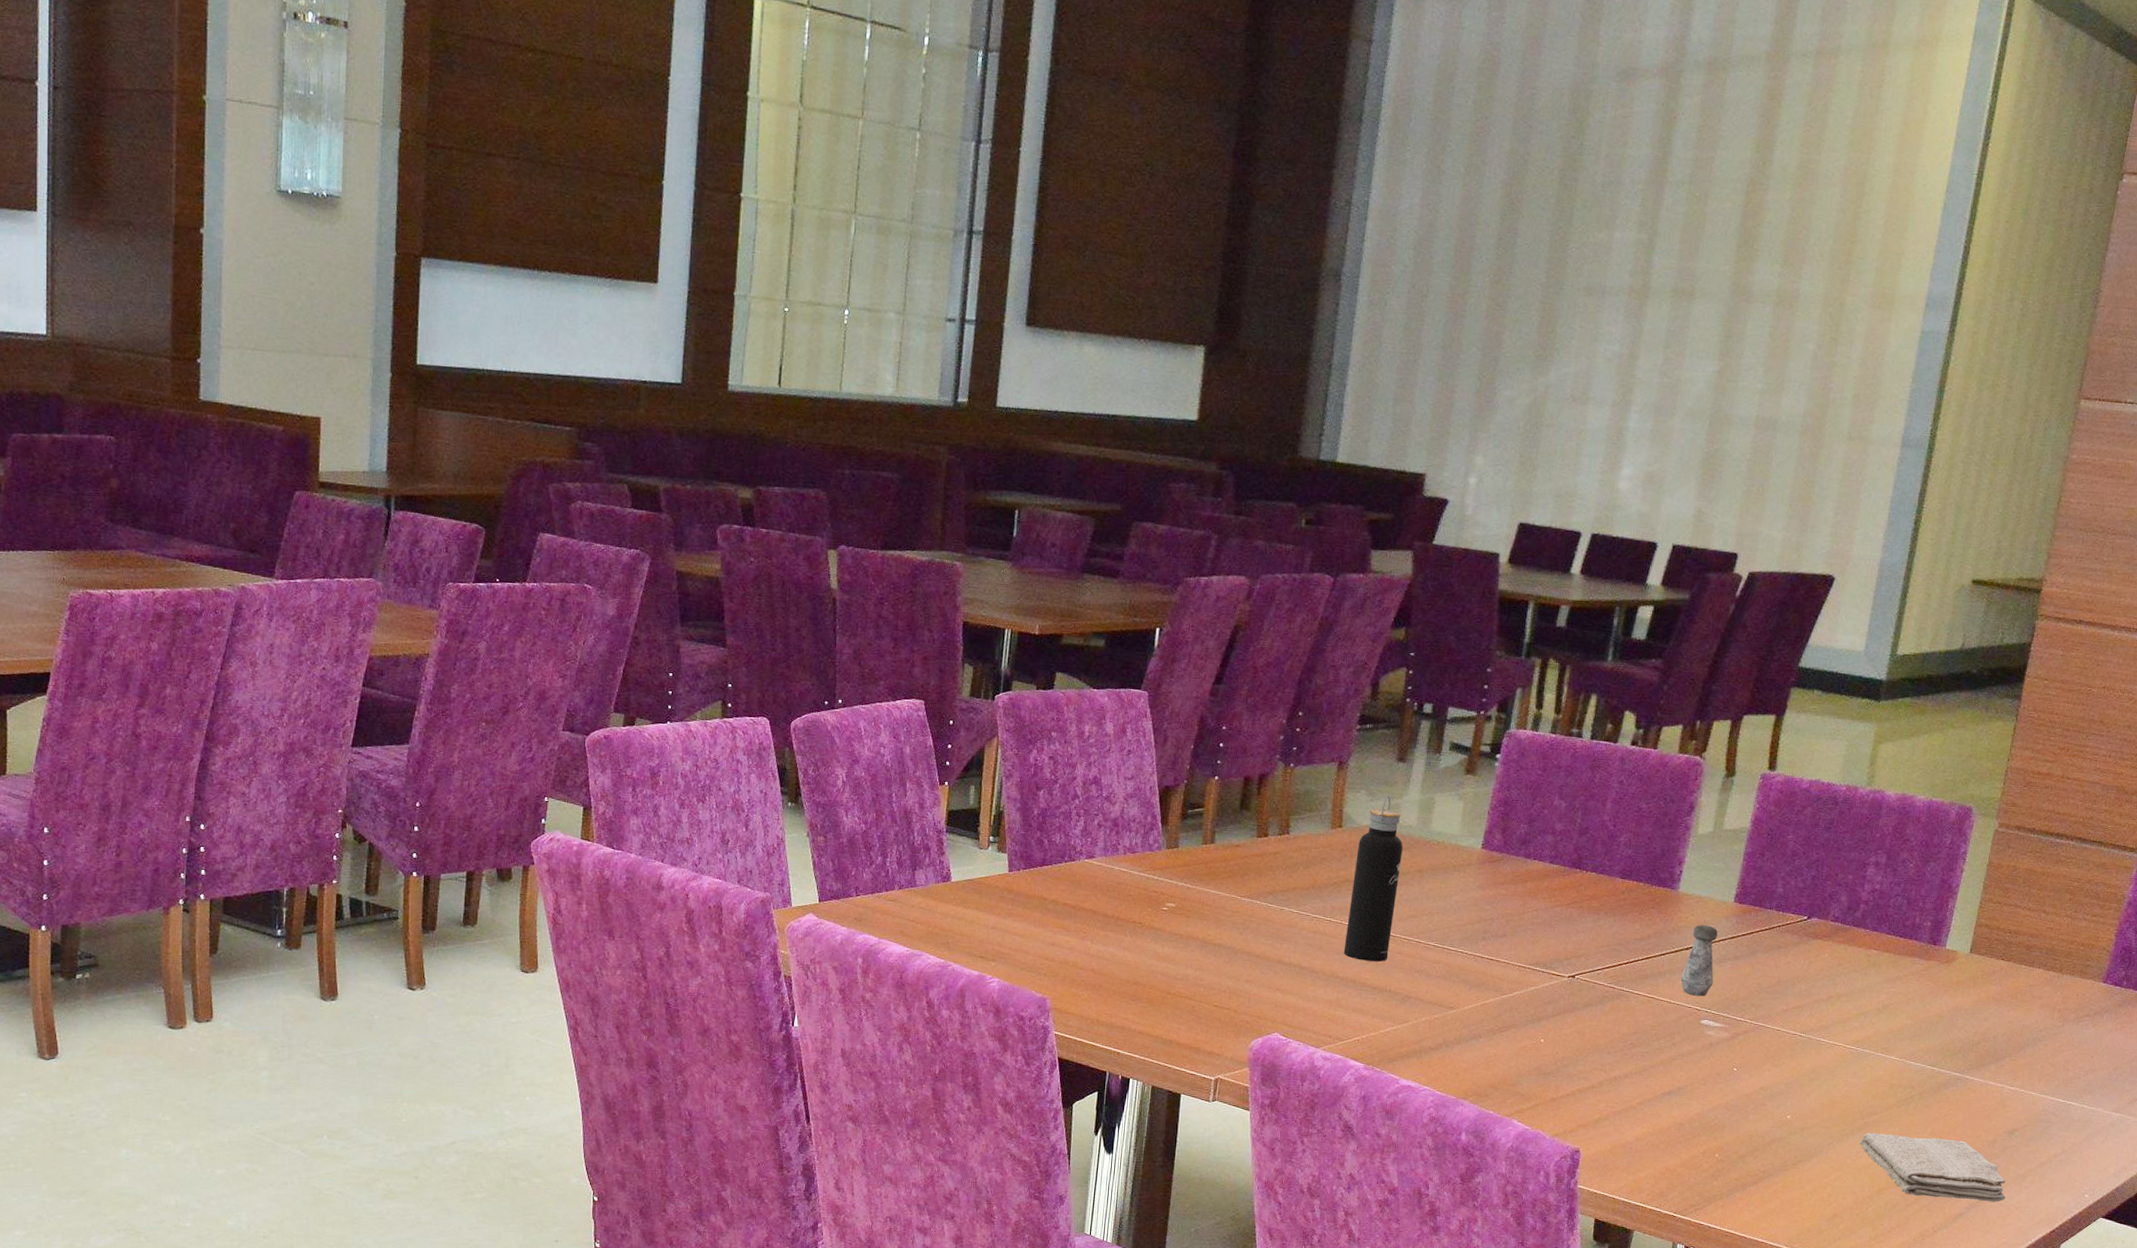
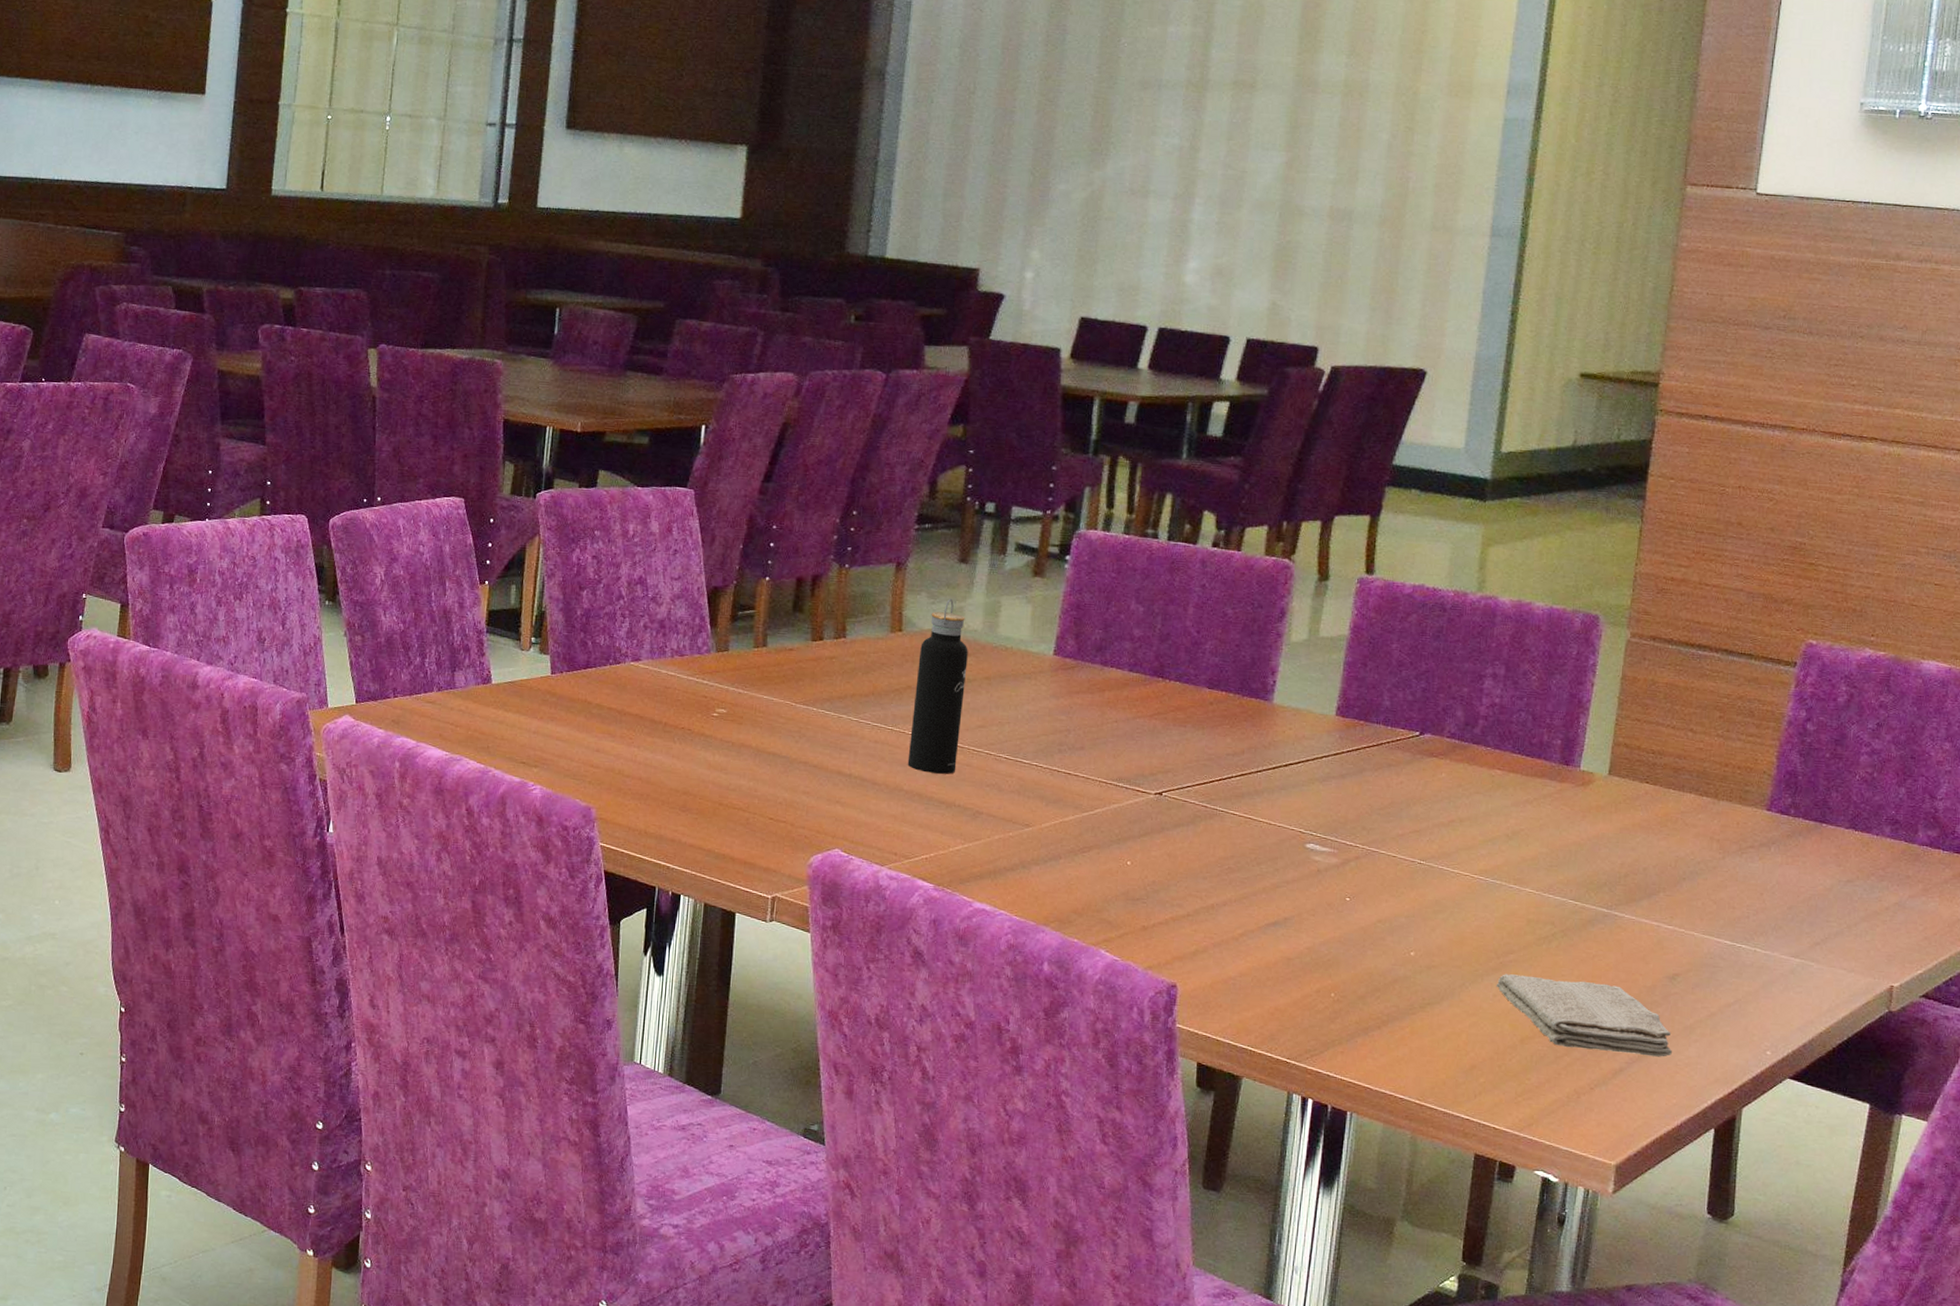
salt shaker: present [1680,925,1718,996] -> none [1280,739,1319,818]

